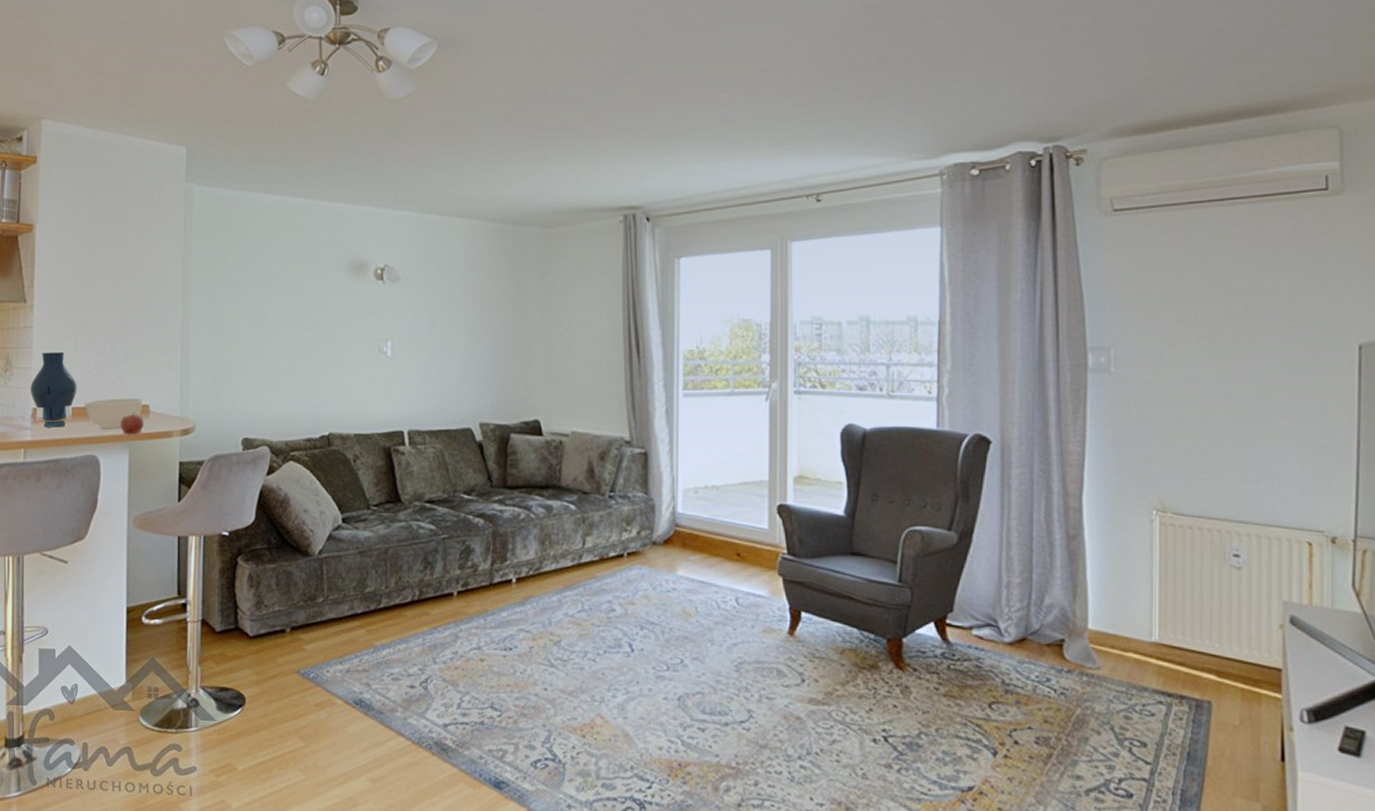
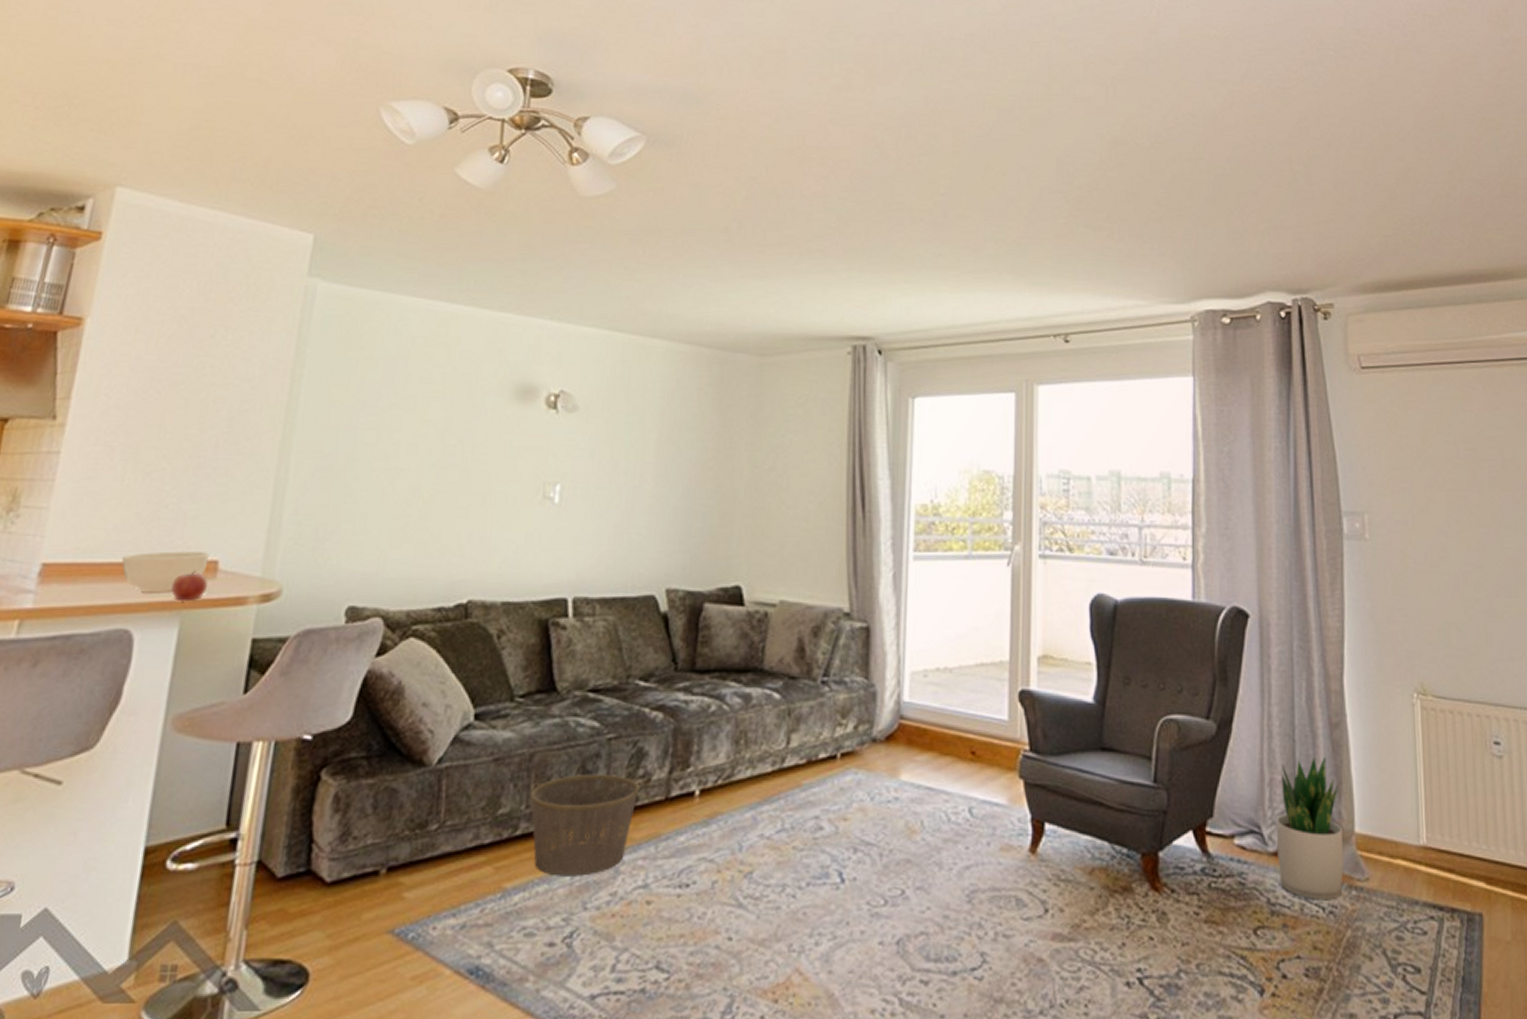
vase: present [30,352,77,427] -> none [41,487,115,590]
basket: none [387,564,471,639] -> present [530,773,642,876]
planter: none [1013,564,1076,684] -> present [1277,757,1344,901]

